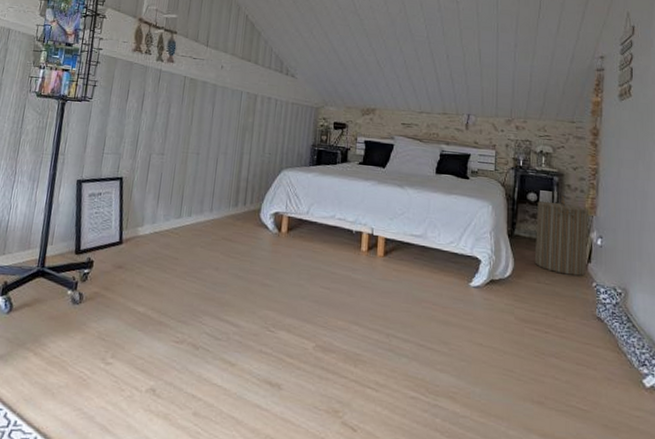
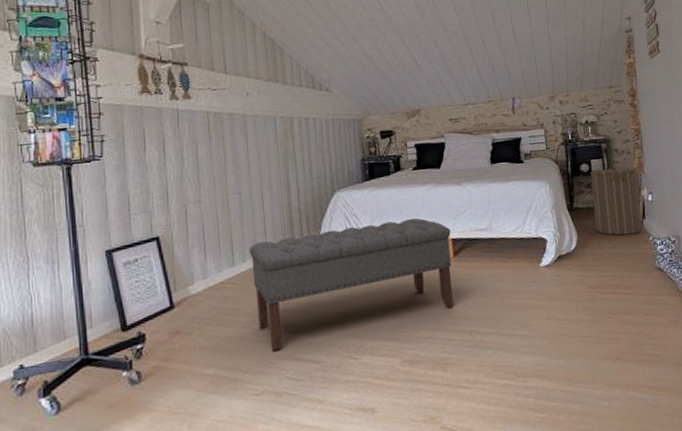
bench: none [190,201,385,306] -> present [249,218,454,352]

